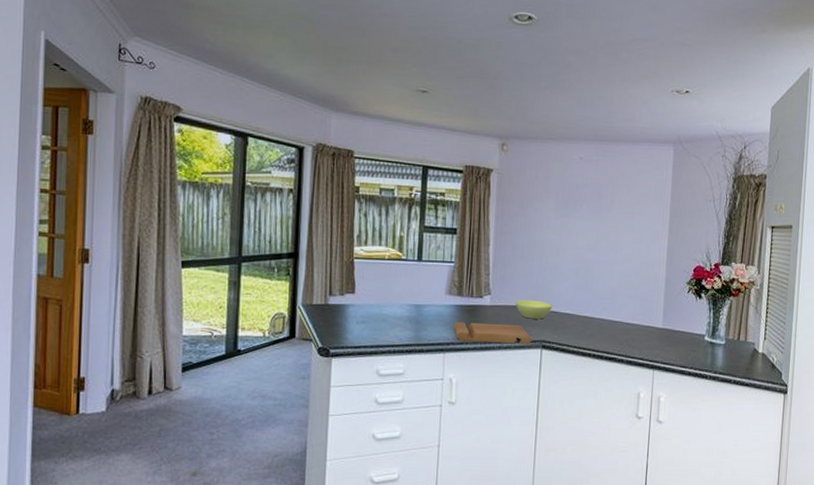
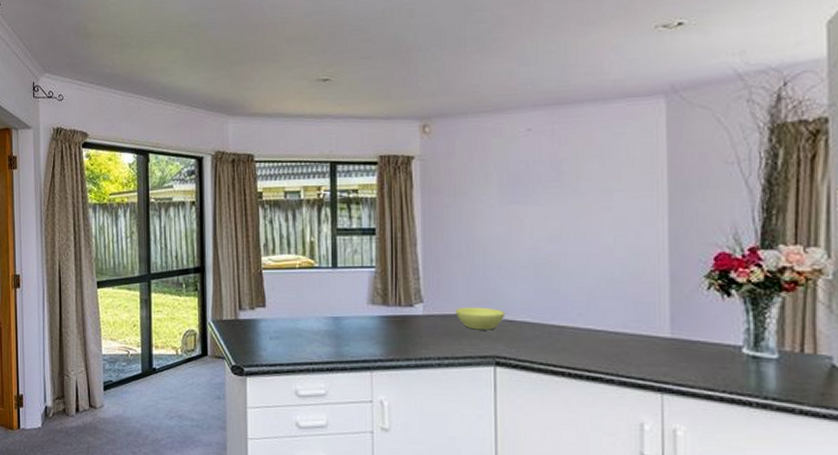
cutting board: present [453,322,532,345] -> none [380,335,481,361]

